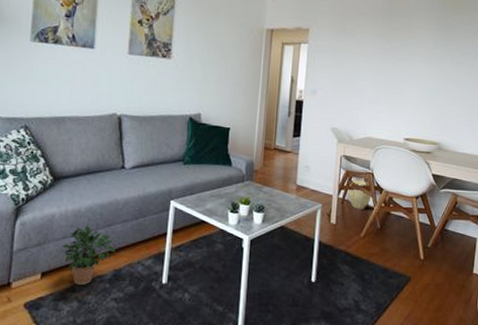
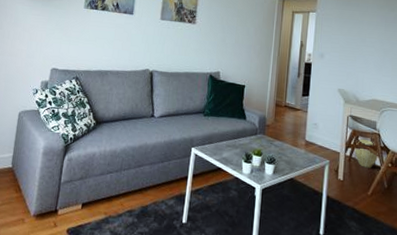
potted plant: present [59,225,115,285] -> none [97,164,143,218]

